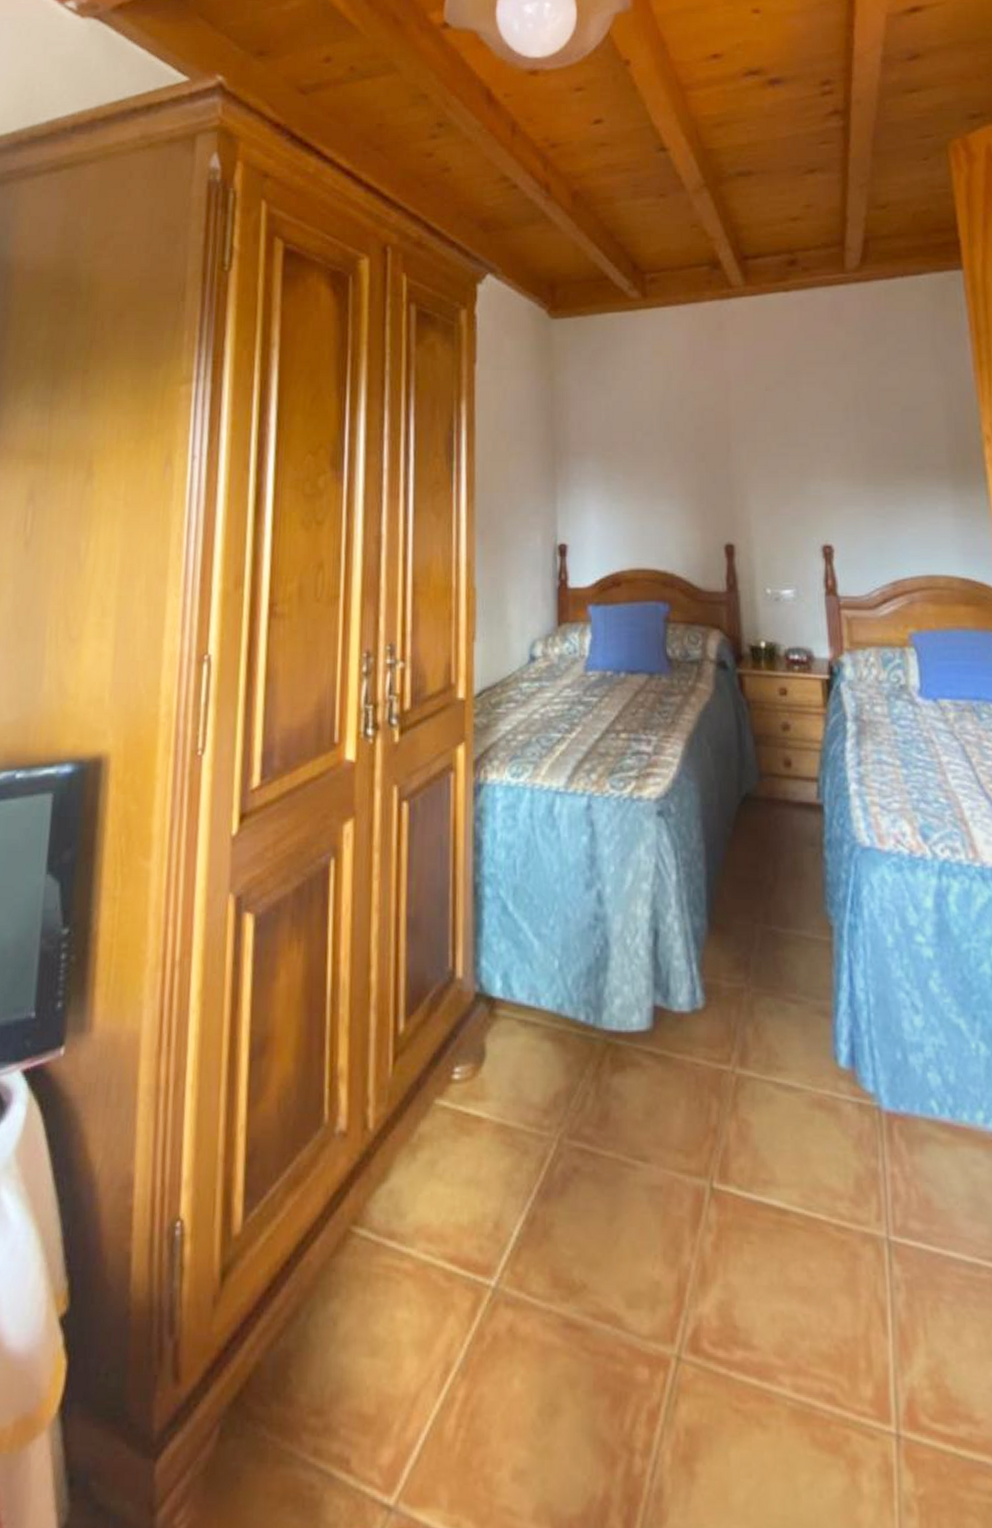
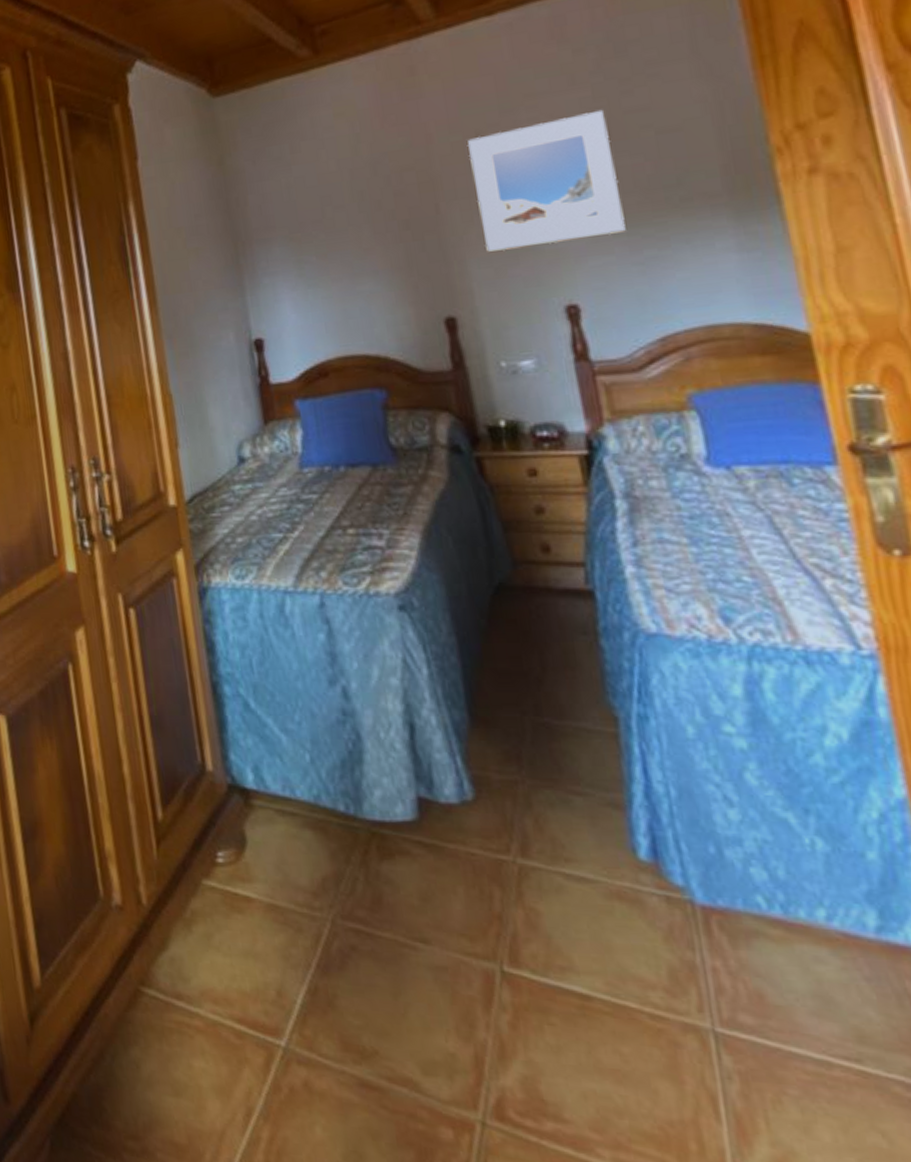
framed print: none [758,384,874,492] -> present [467,109,626,252]

